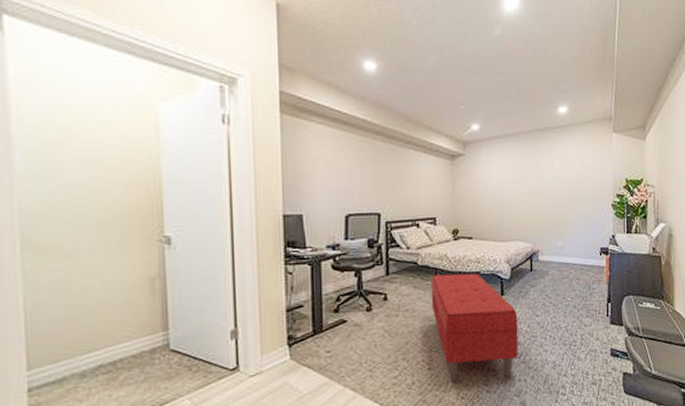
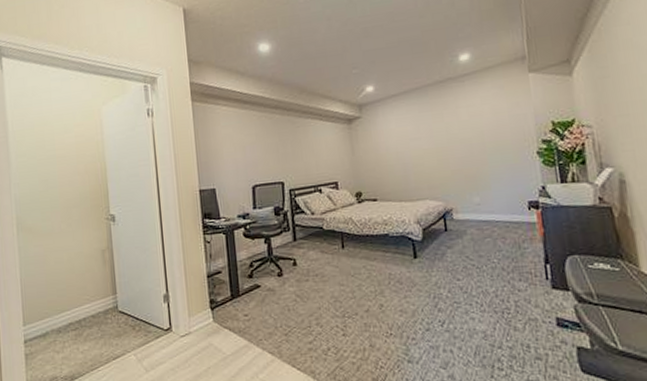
bench: present [431,273,519,384] -> none [338,236,441,351]

